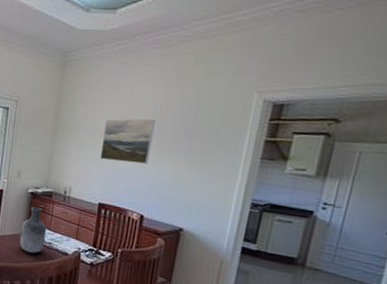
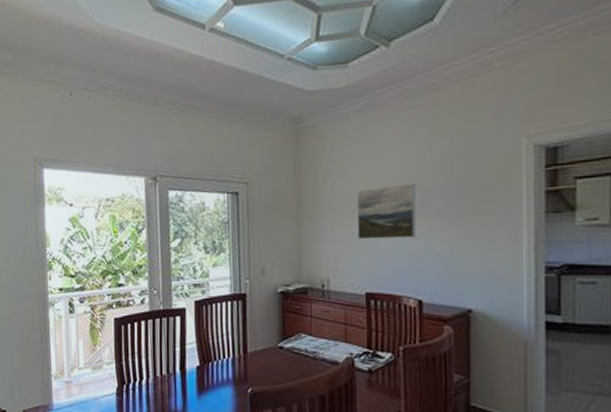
vase: present [20,207,47,254] -> none [276,310,308,368]

